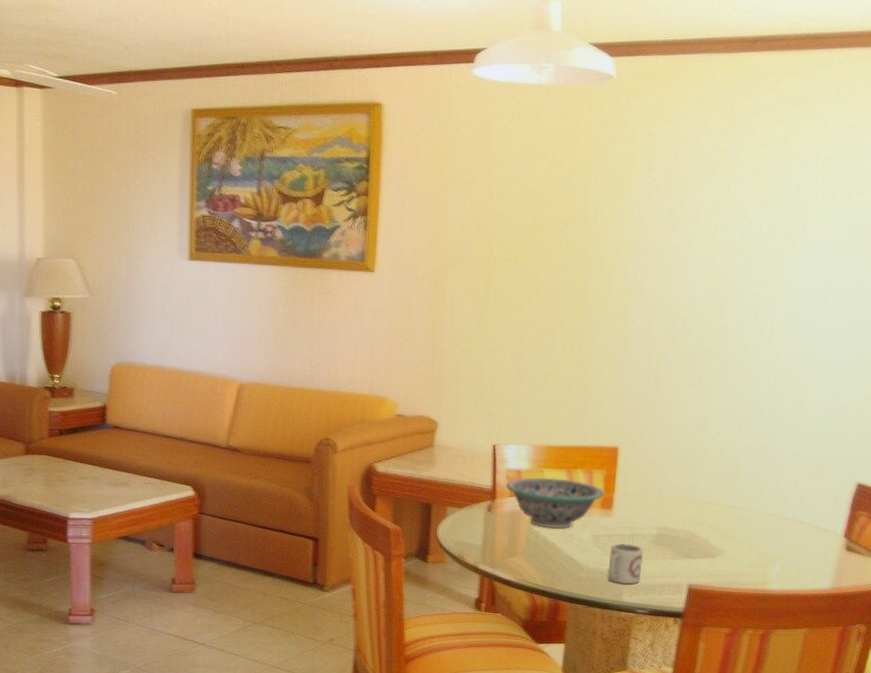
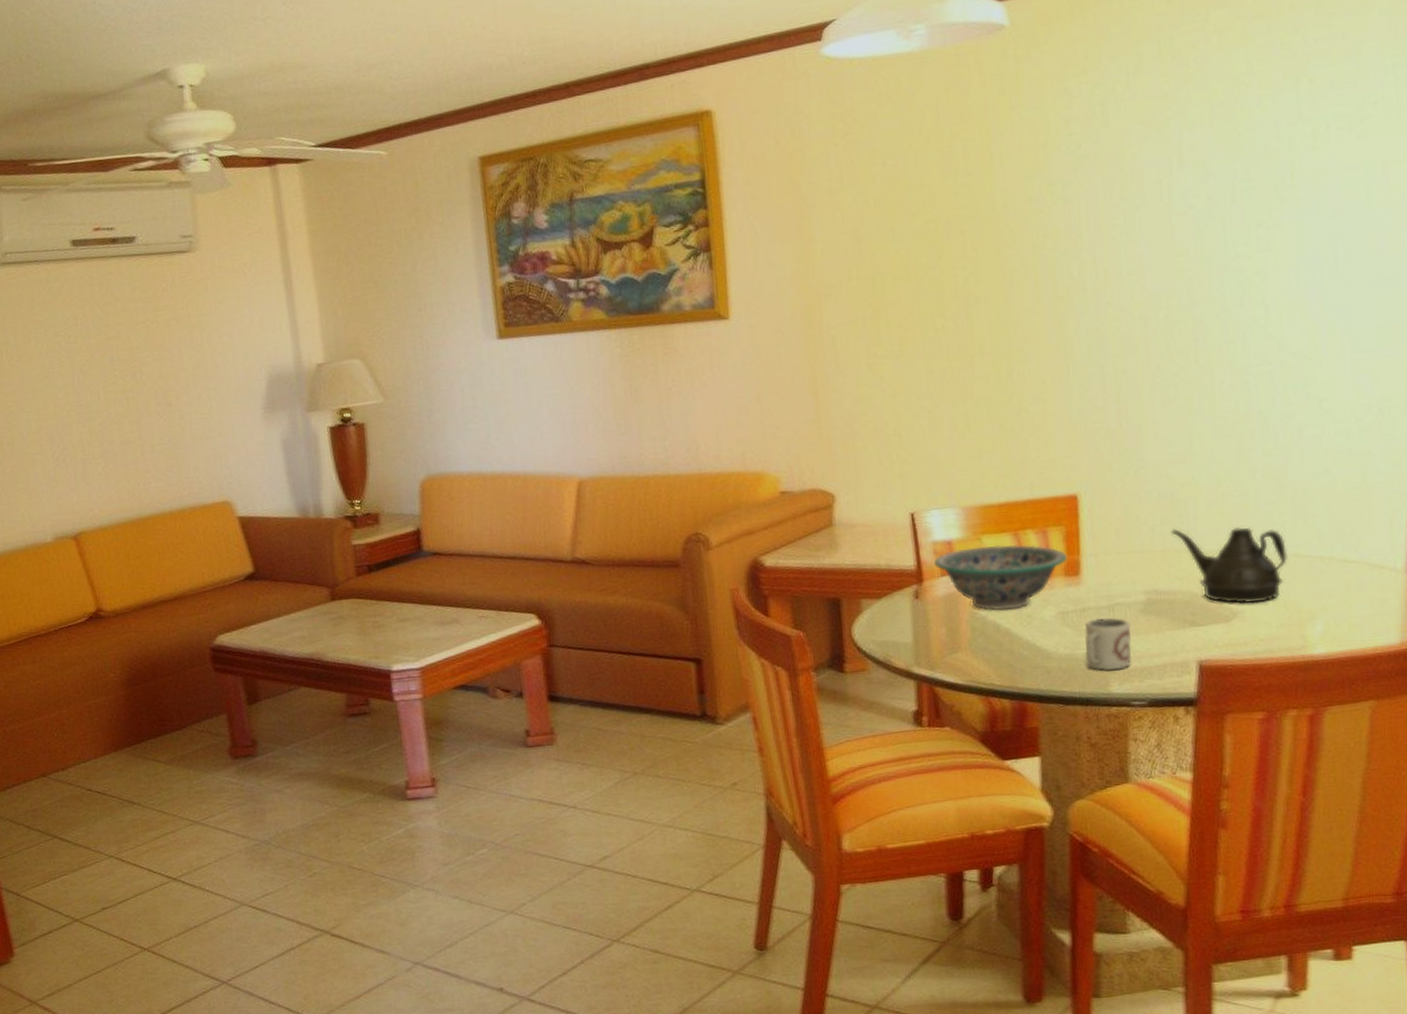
teapot: none [681,483,762,546] -> present [1170,527,1287,604]

